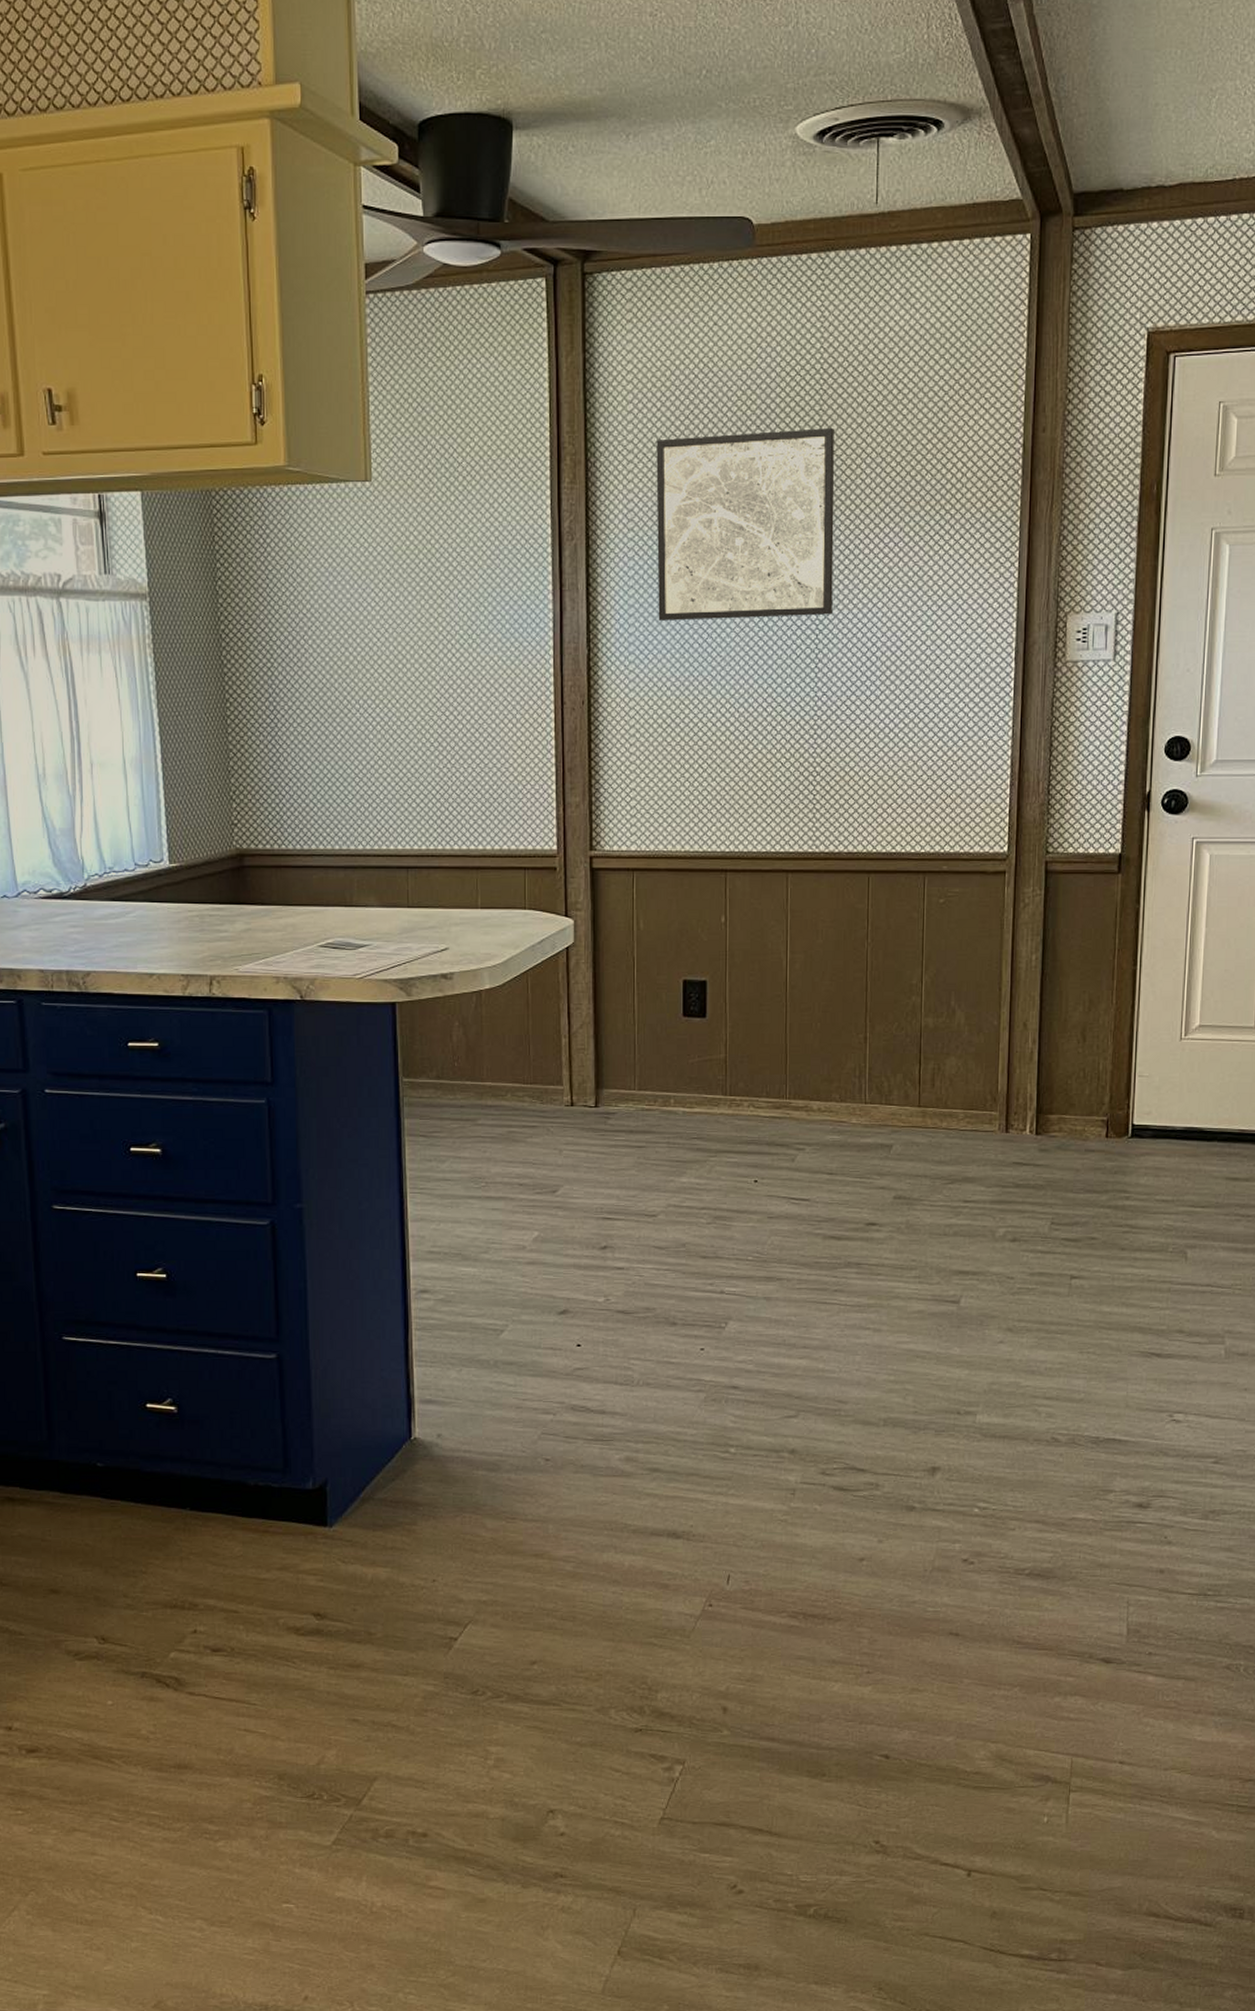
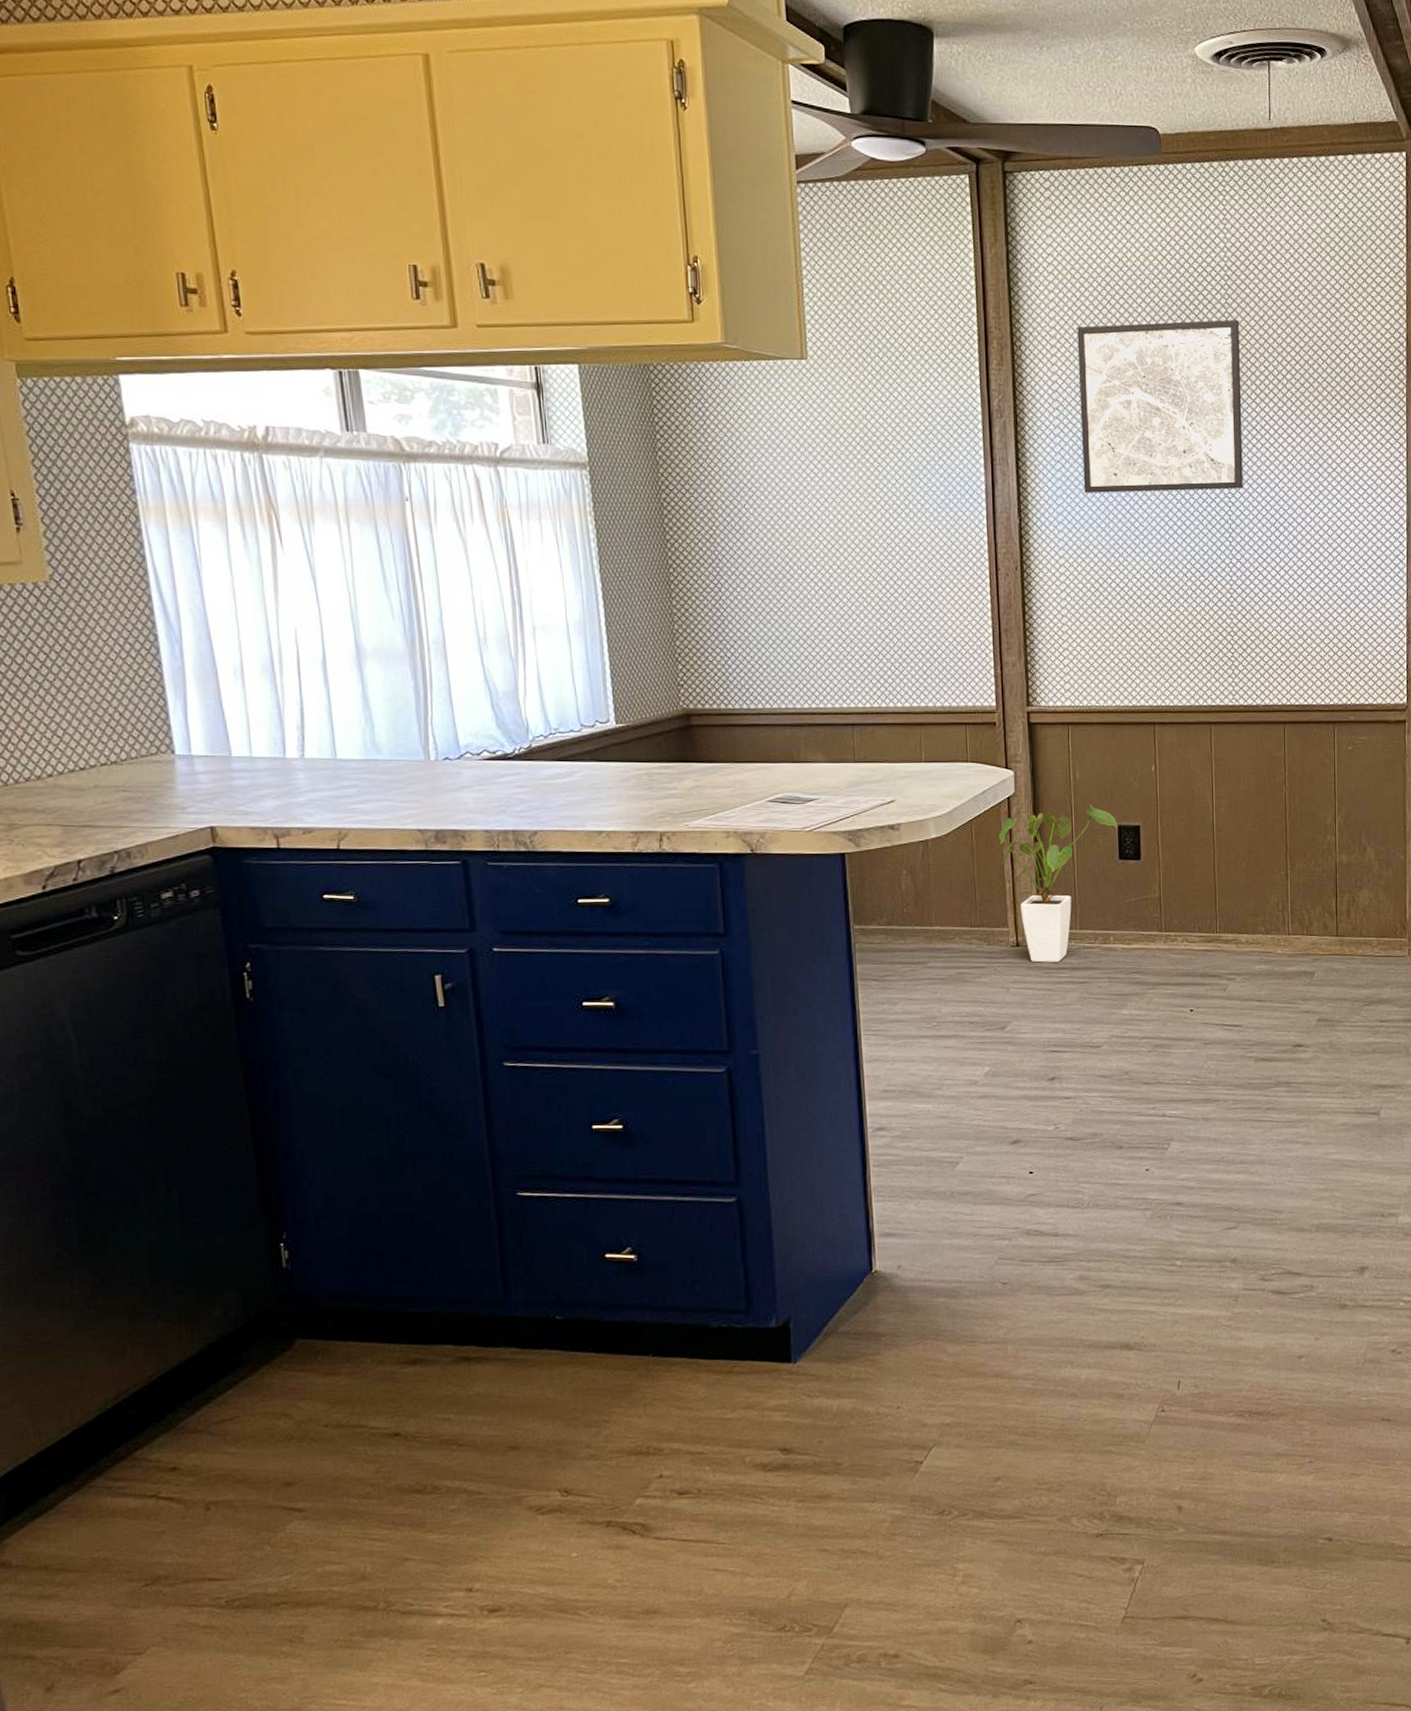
house plant: none [556,956,683,1124] -> present [999,804,1118,963]

